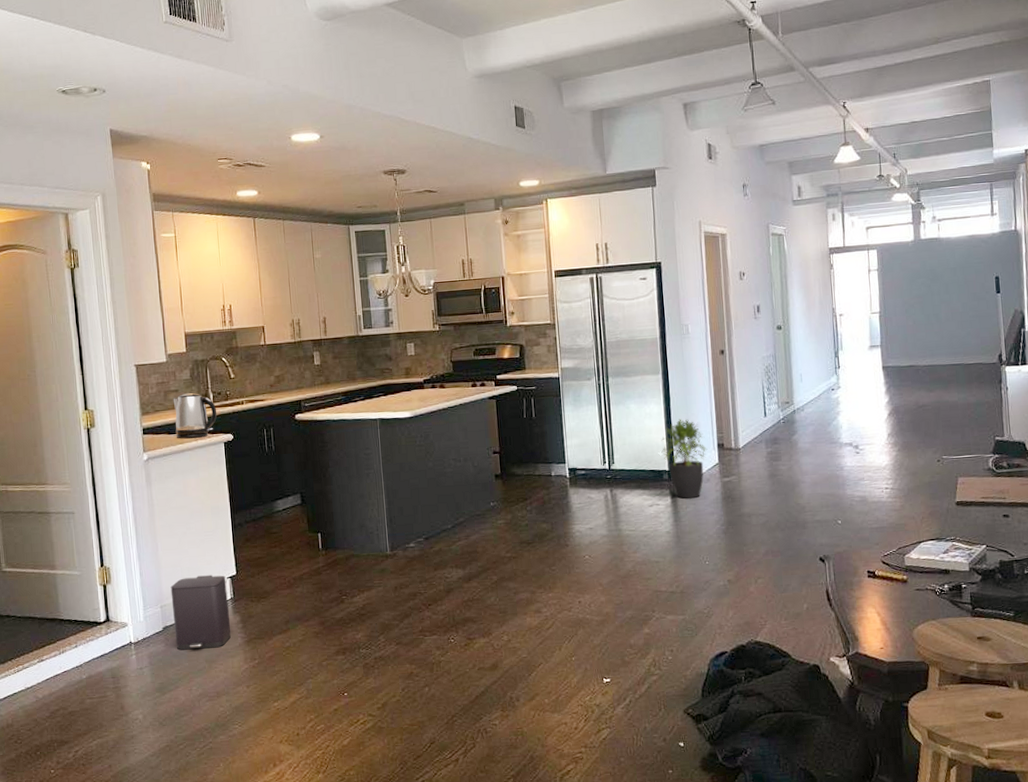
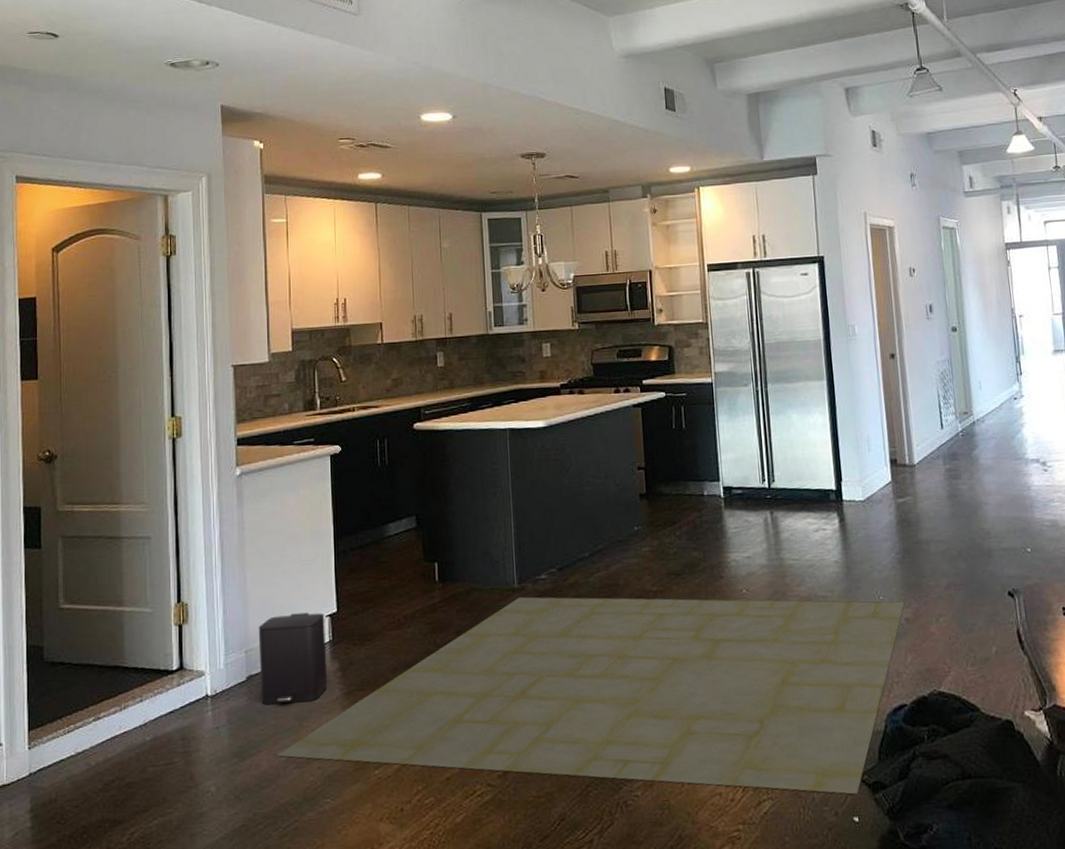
kettle: present [173,393,217,440] -> none [274,398,324,452]
area rug: none [190,562,728,725] -> present [275,596,905,795]
potted plant: present [661,418,708,500] -> none [827,430,879,524]

